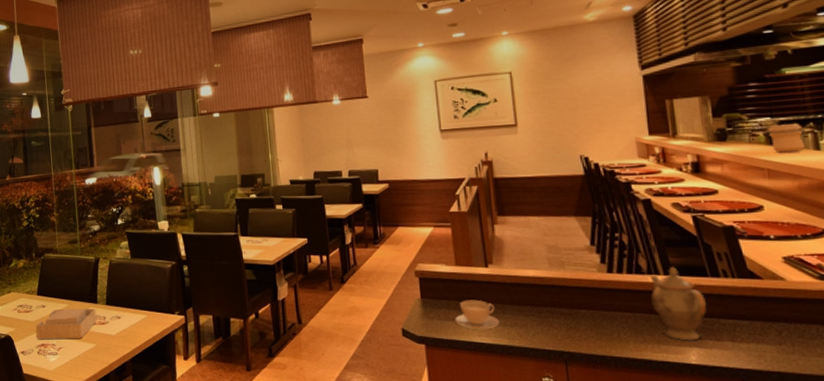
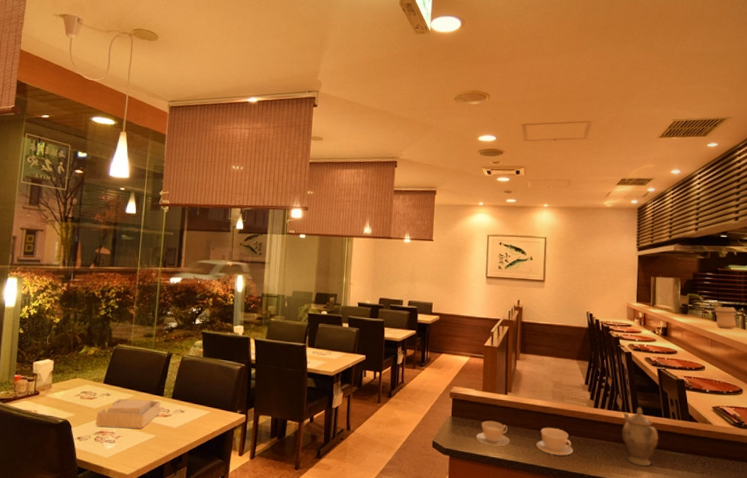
teacup: none [534,301,587,335] -> present [535,427,574,456]

